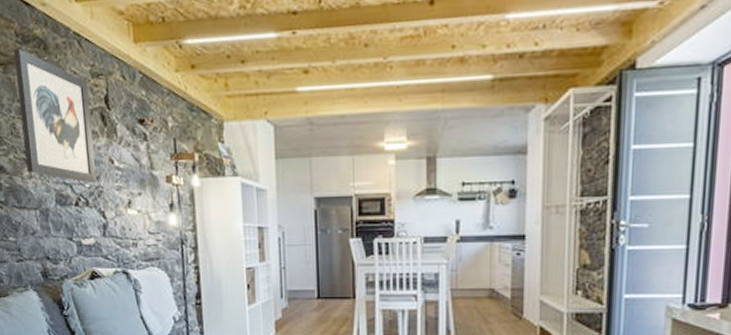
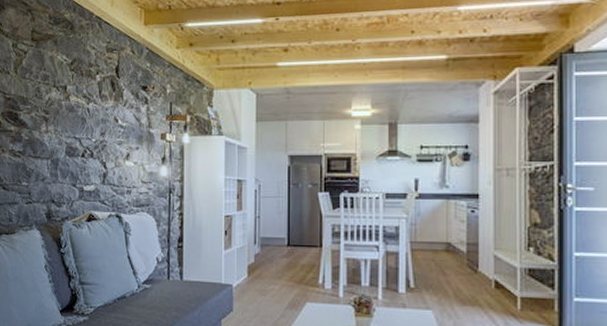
wall art: present [13,48,97,184] -> none [45,28,103,138]

